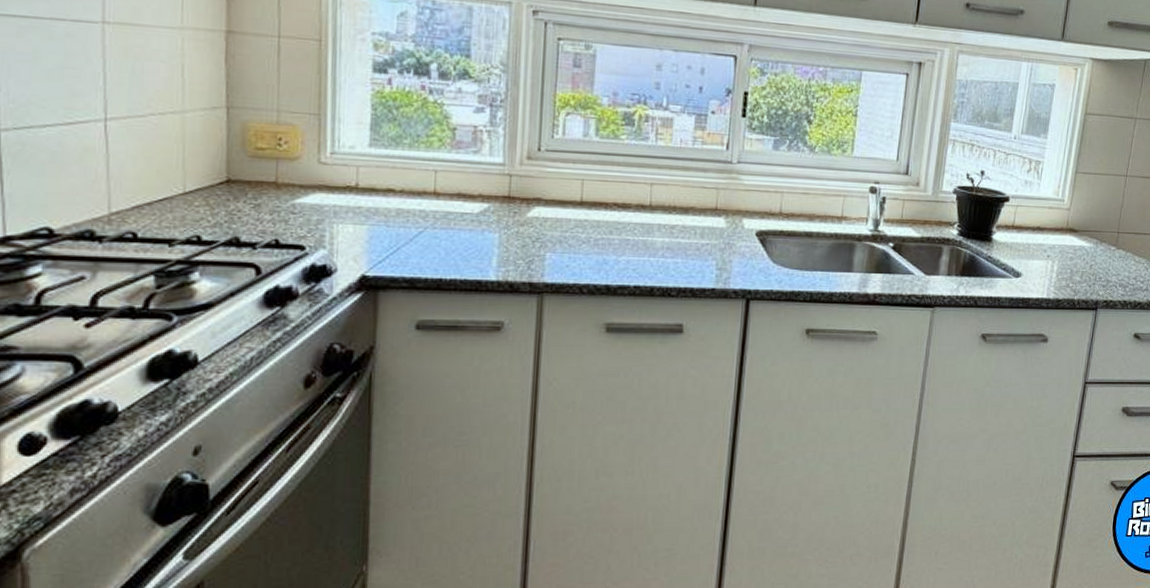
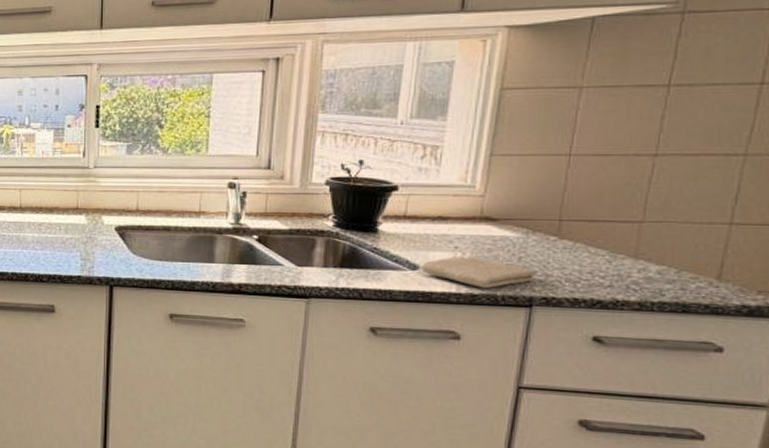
washcloth: none [1022,265,1101,293] -> present [420,256,536,288]

